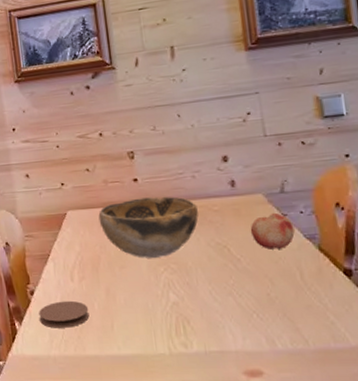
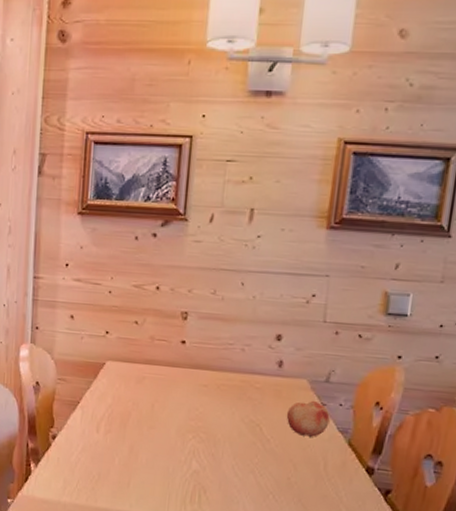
coaster: present [39,300,90,328] -> none [57,450,109,478]
decorative bowl: present [98,196,199,258] -> none [137,361,240,425]

